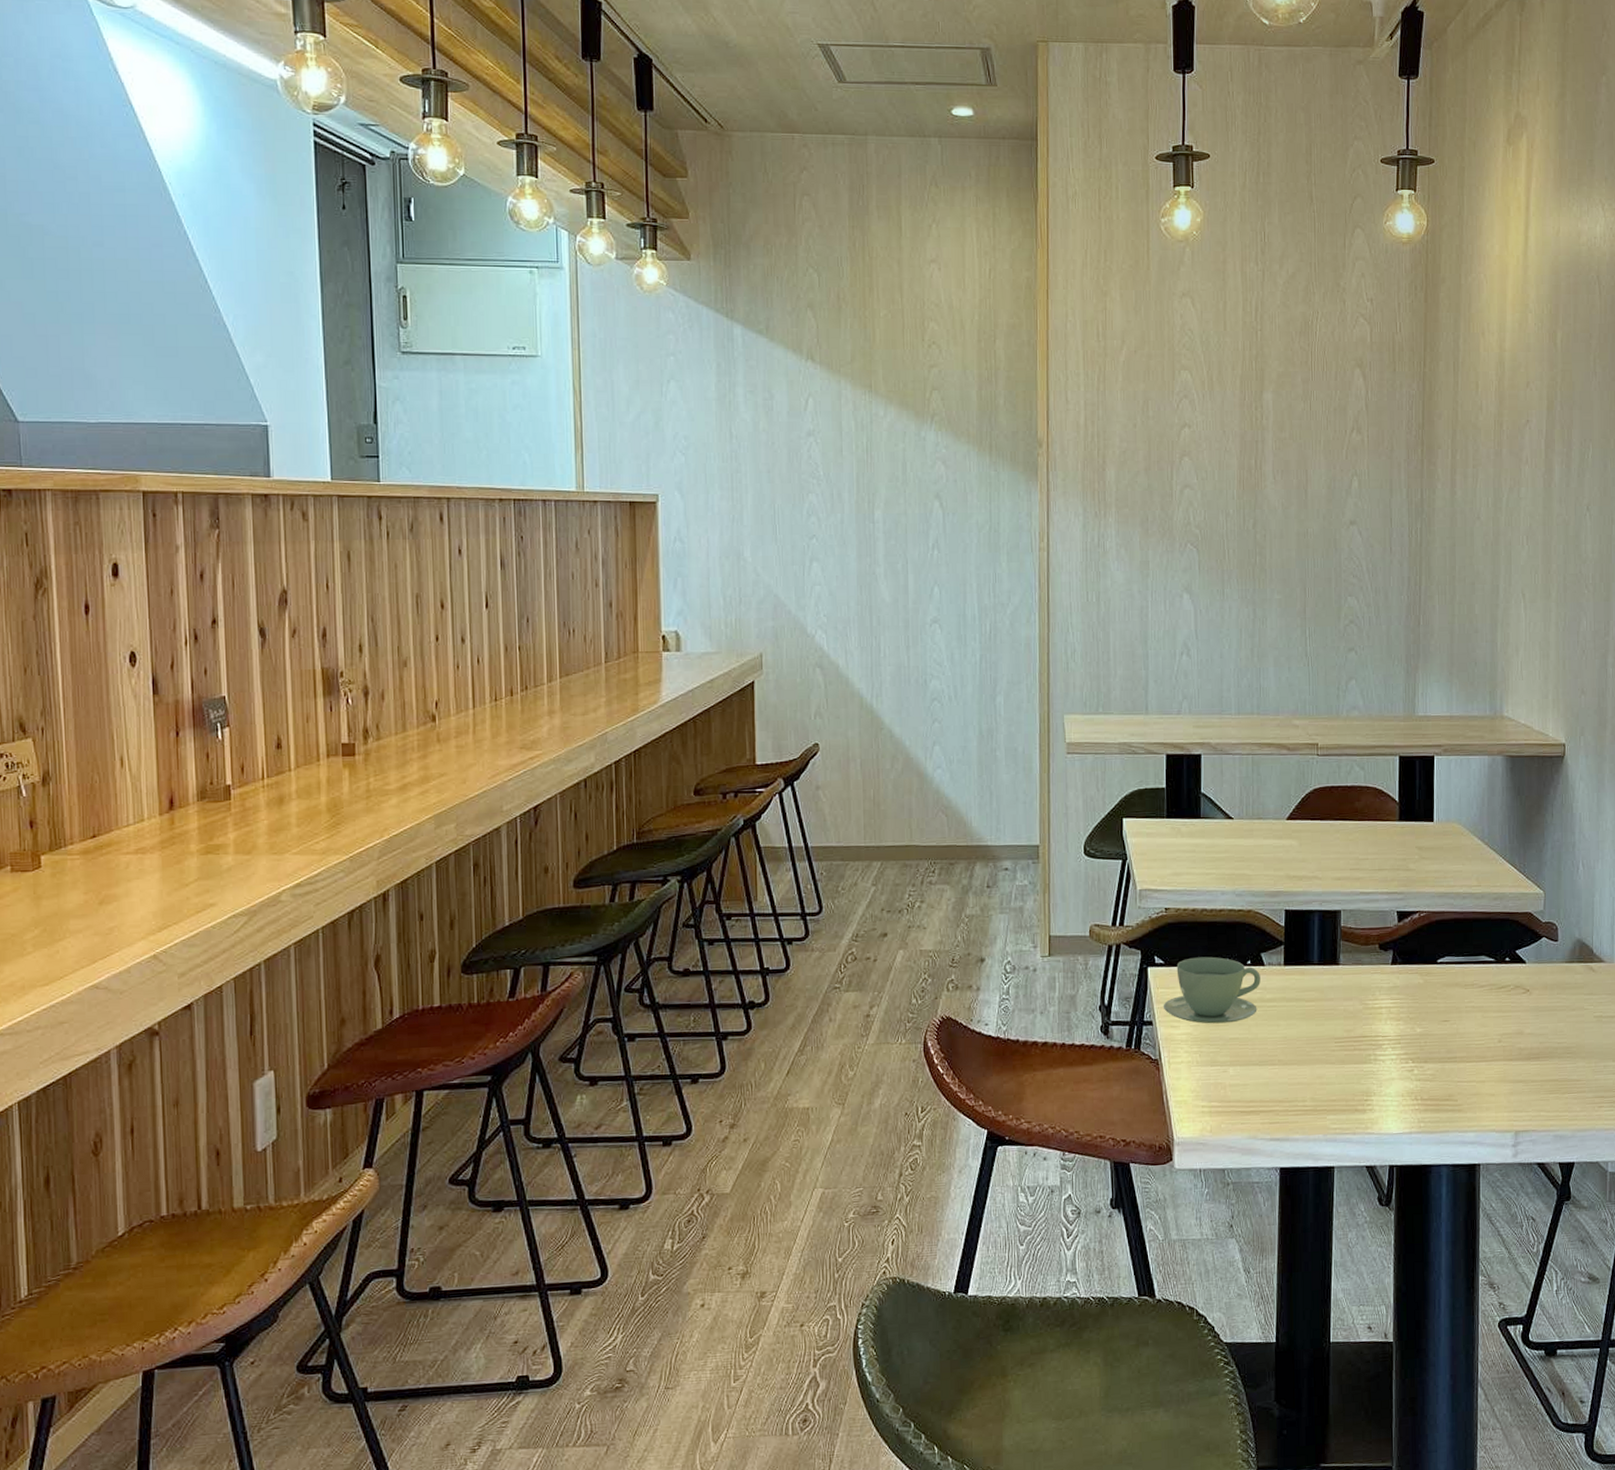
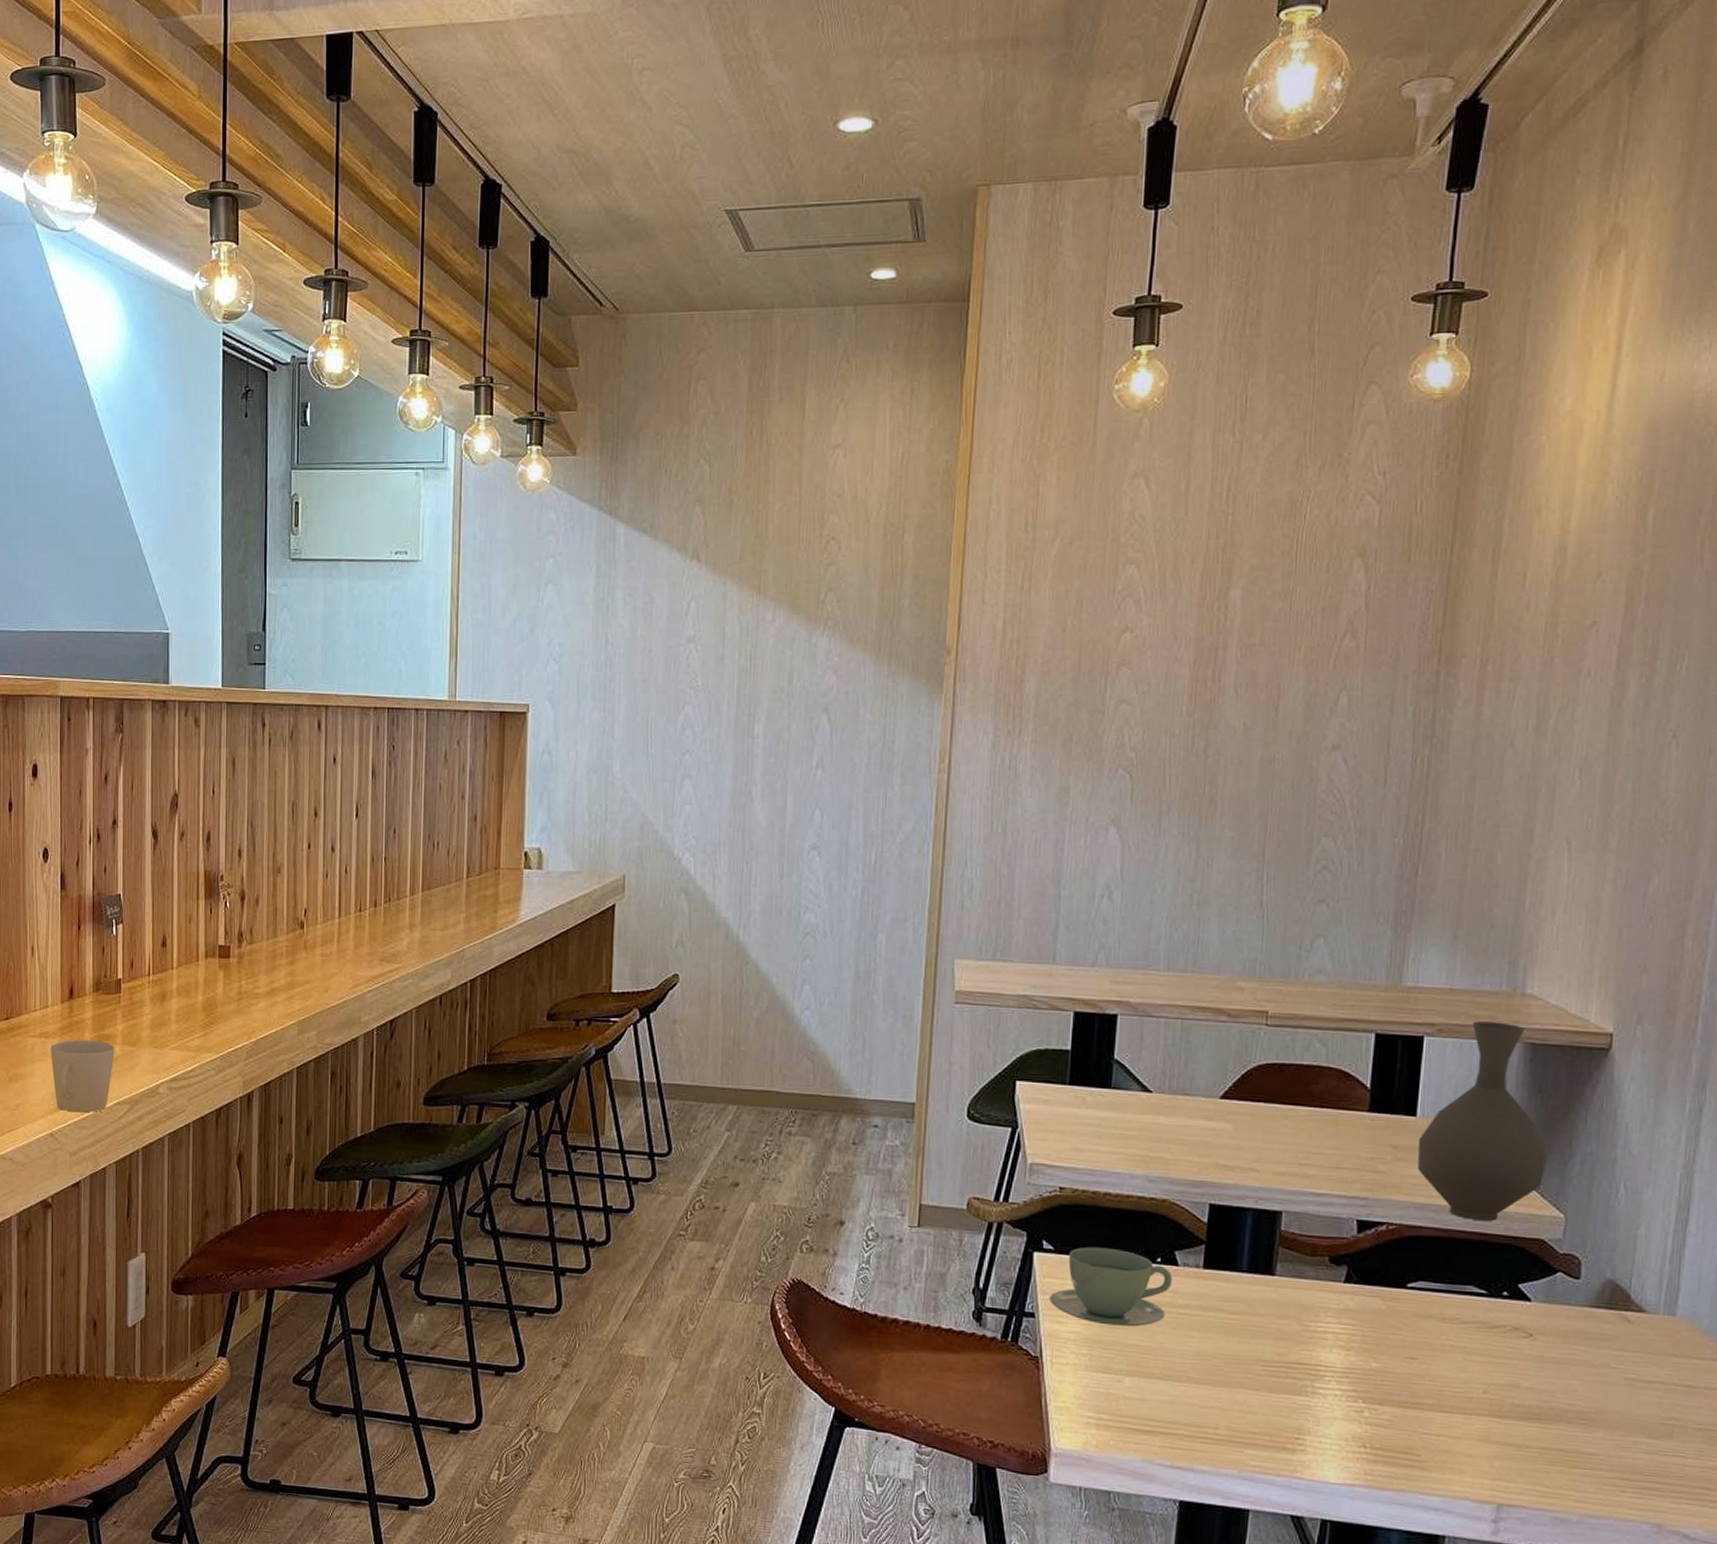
cup: none [149,852,227,931] -> present [50,1040,115,1113]
vase: none [1436,740,1529,903] -> present [1417,1021,1548,1222]

